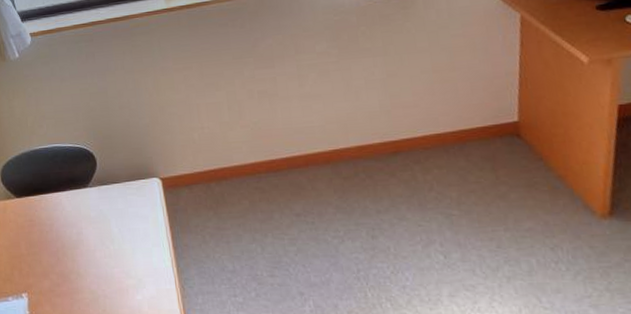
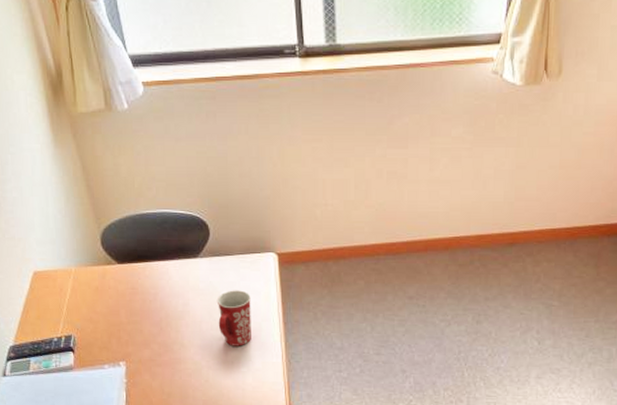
mug: none [107,217,144,274] -> present [216,290,251,346]

